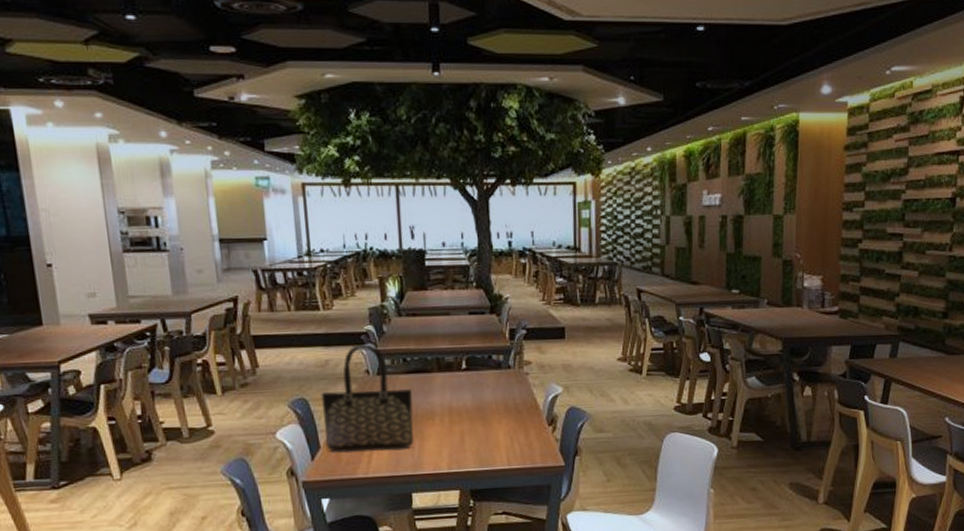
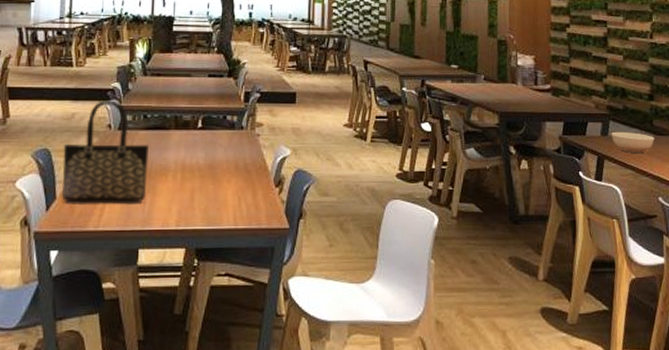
bowl: none [900,352,946,375] -> present [611,131,655,154]

